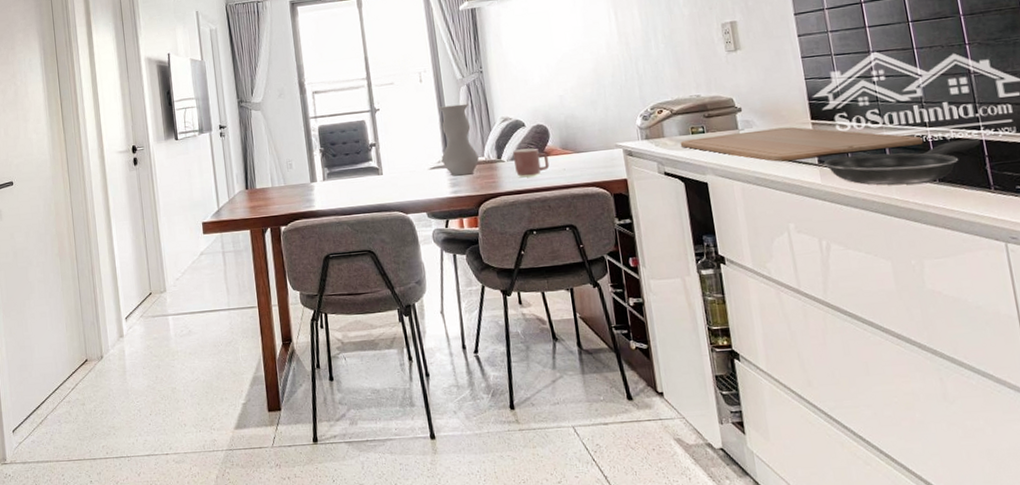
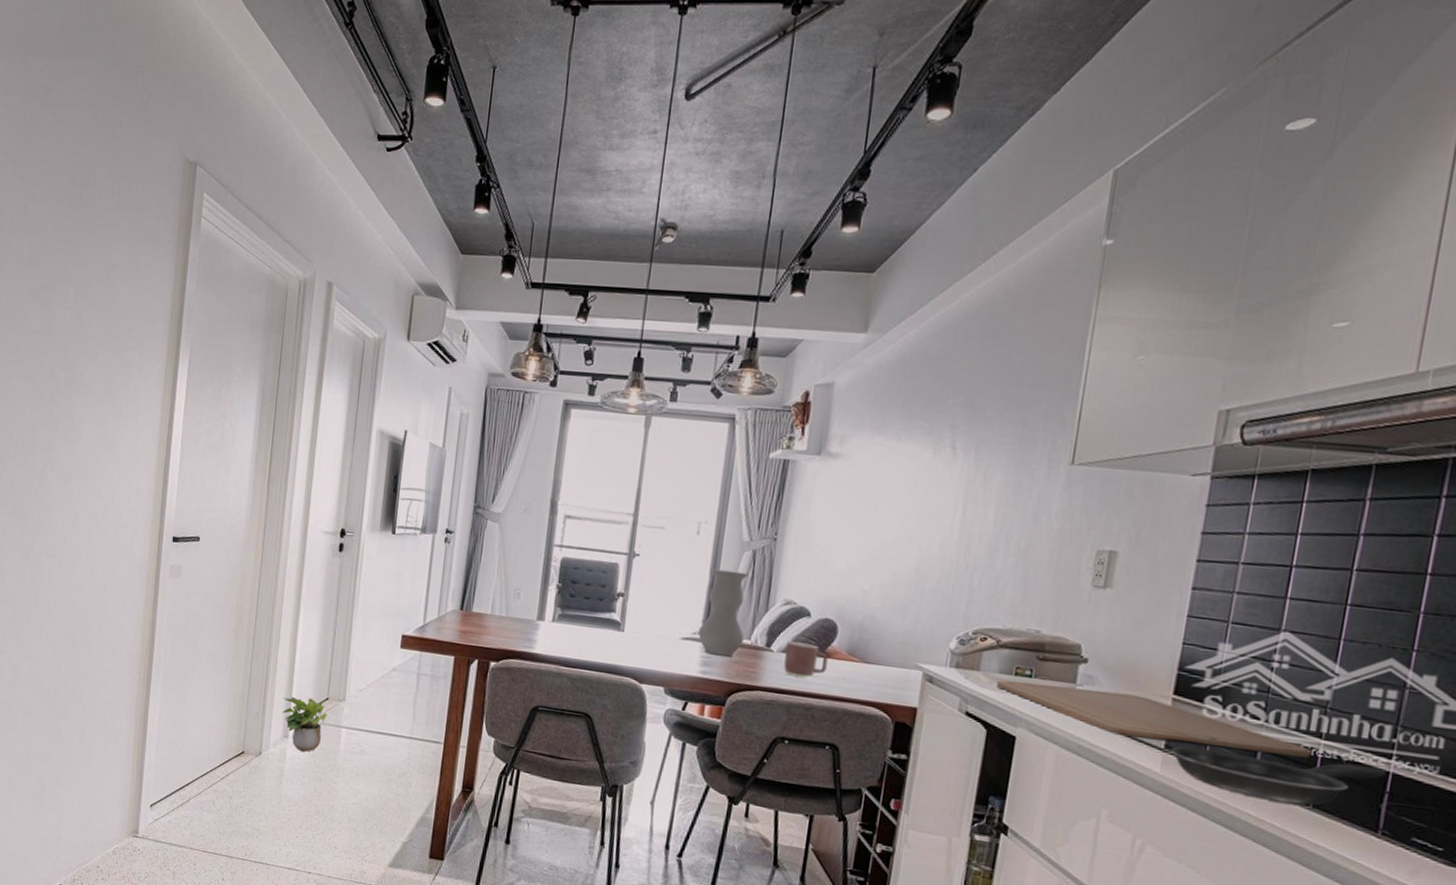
potted plant: none [112,296,153,346] -> present [282,696,327,752]

